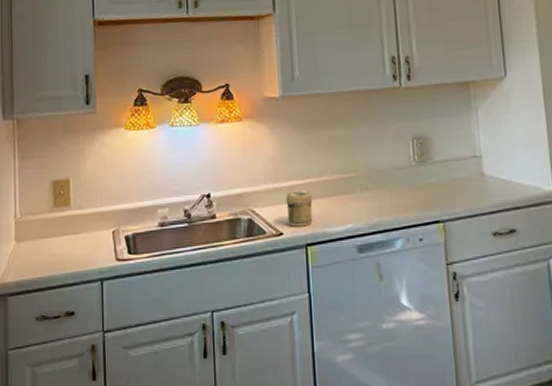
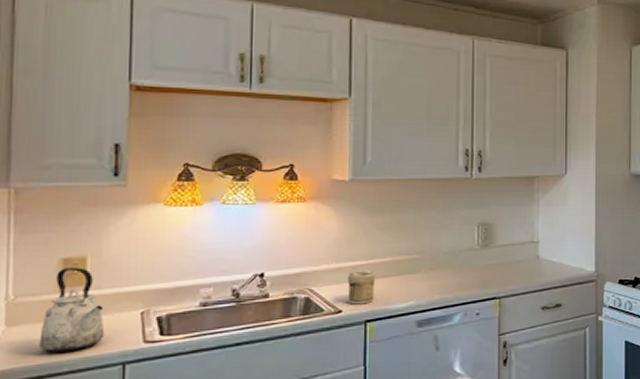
kettle: none [39,189,86,267] -> present [39,267,105,353]

